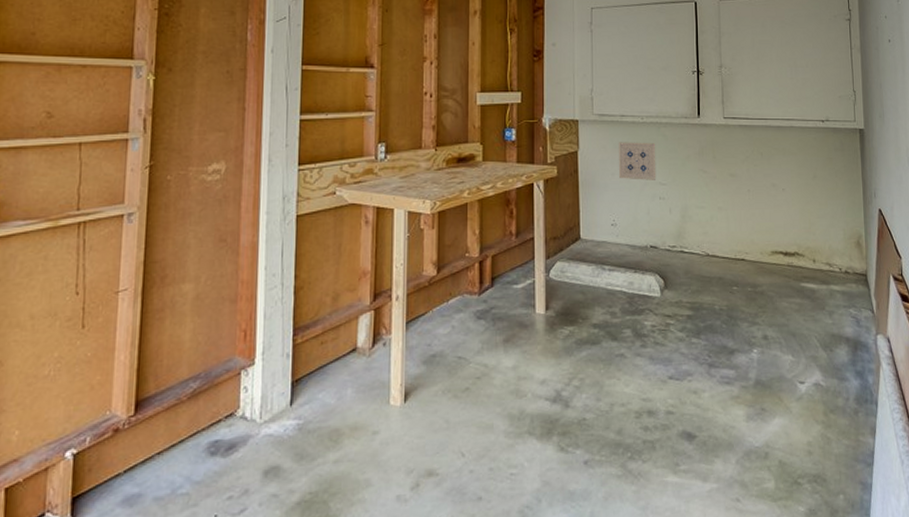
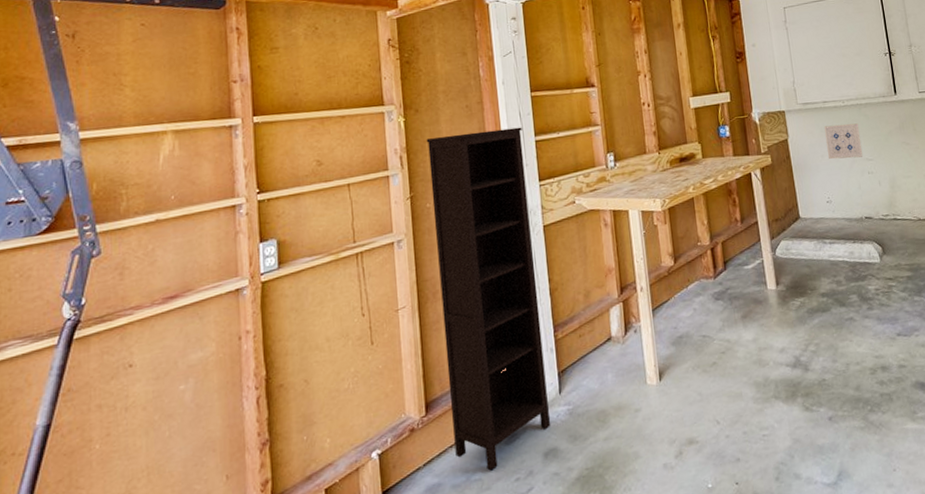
bookcase: none [163,102,287,485] -> present [426,127,551,471]

